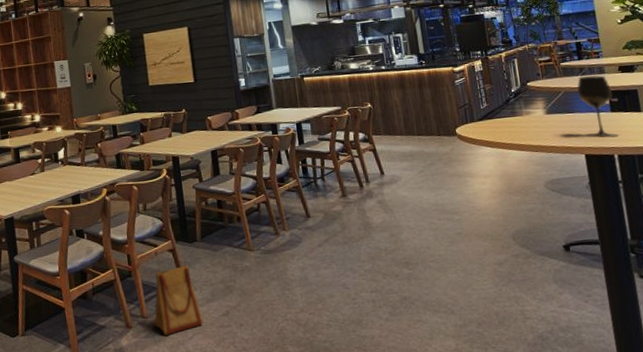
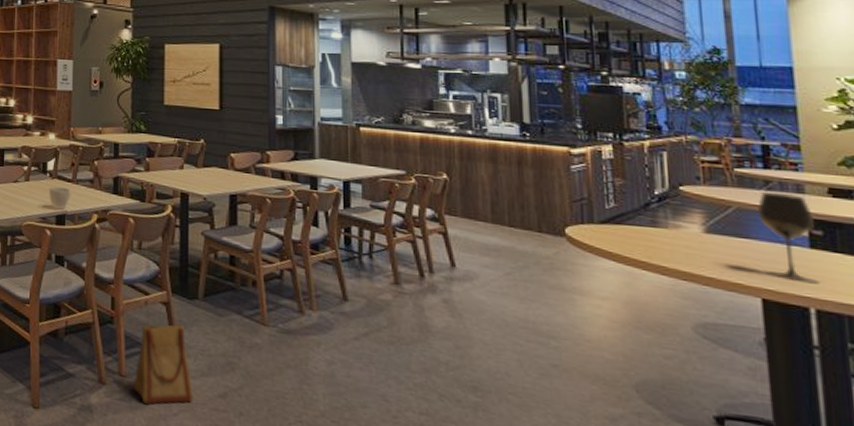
cup: none [62,171,82,191] -> present [48,186,71,210]

